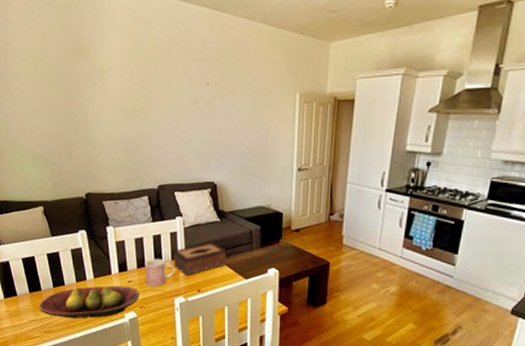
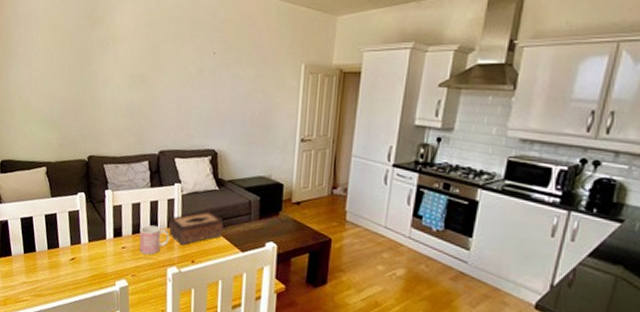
fruit bowl: present [39,285,140,319] -> none [31,250,132,284]

